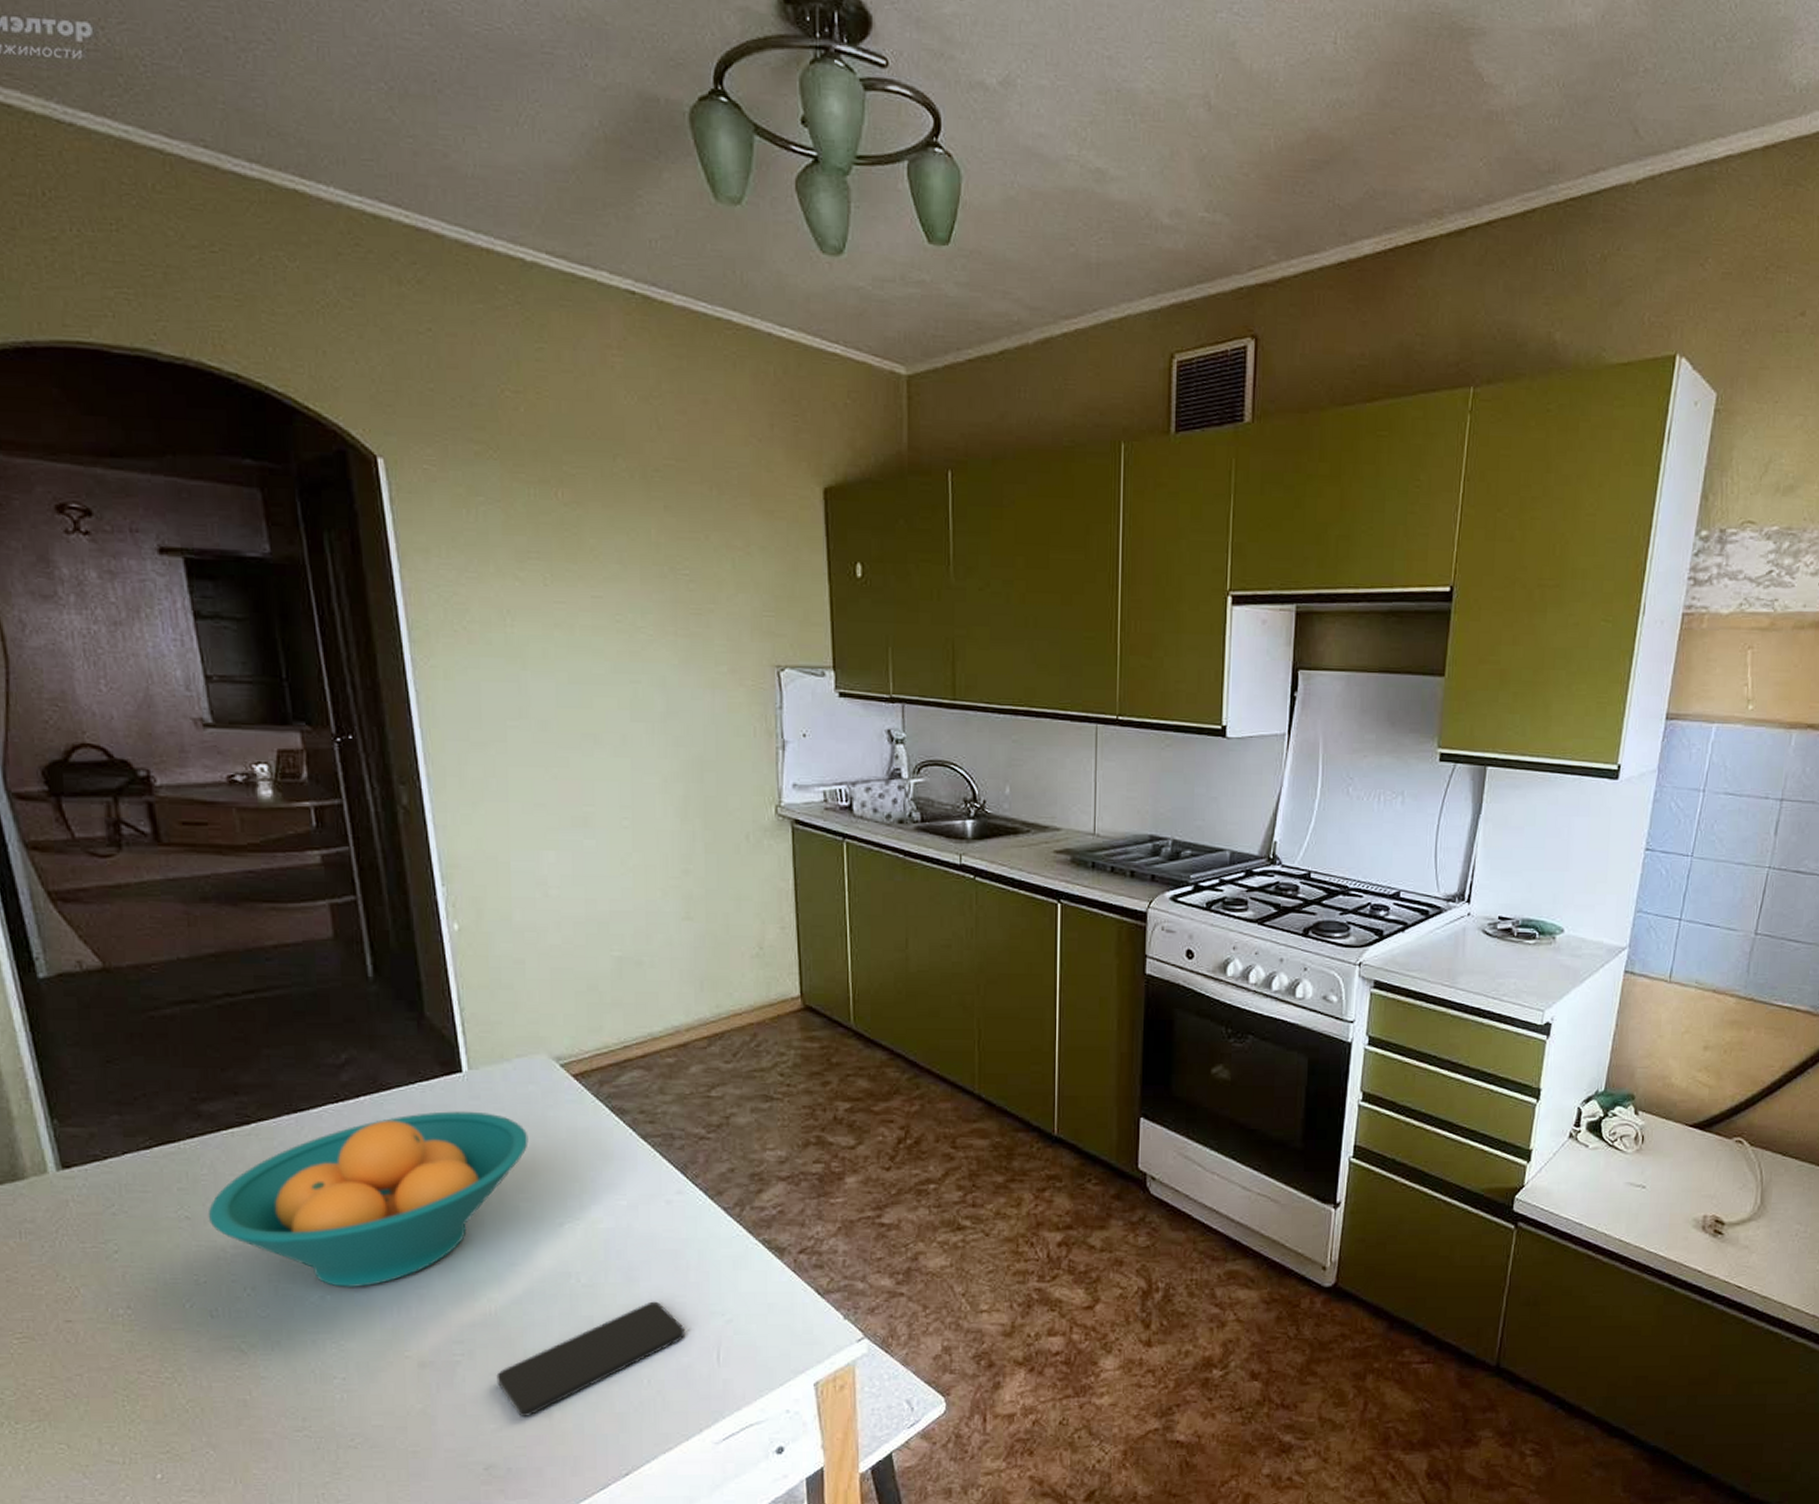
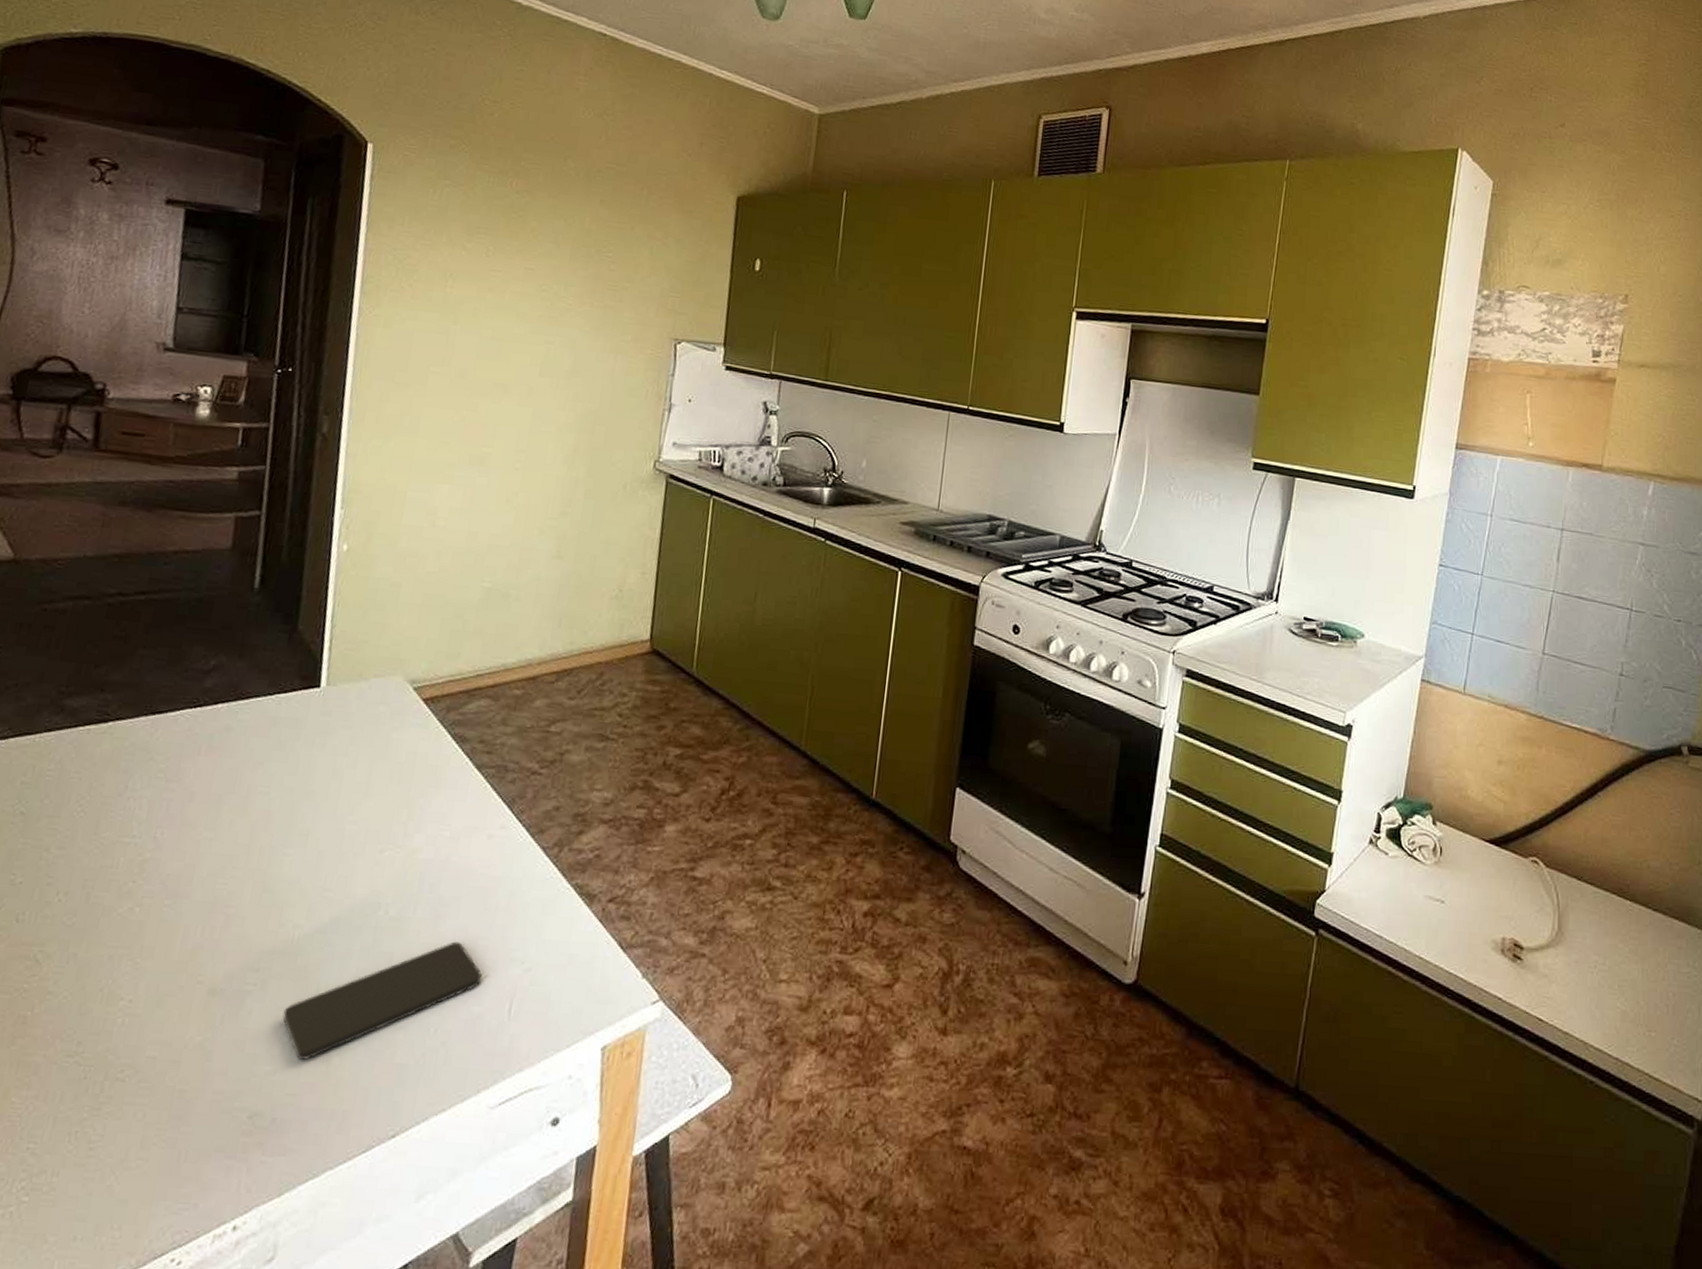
fruit bowl: present [208,1111,529,1288] -> none [41,724,369,902]

